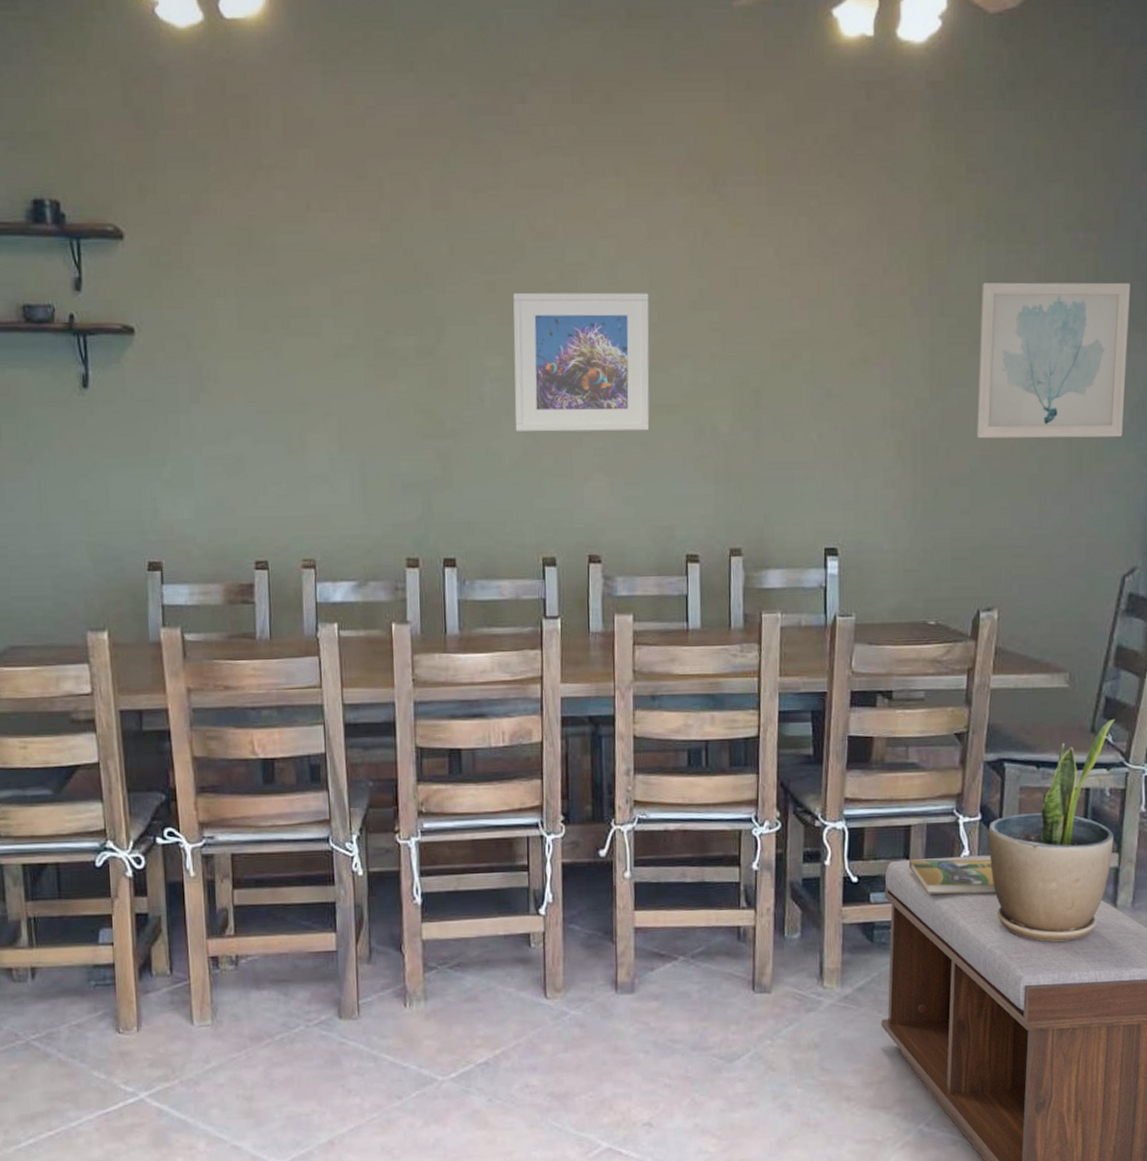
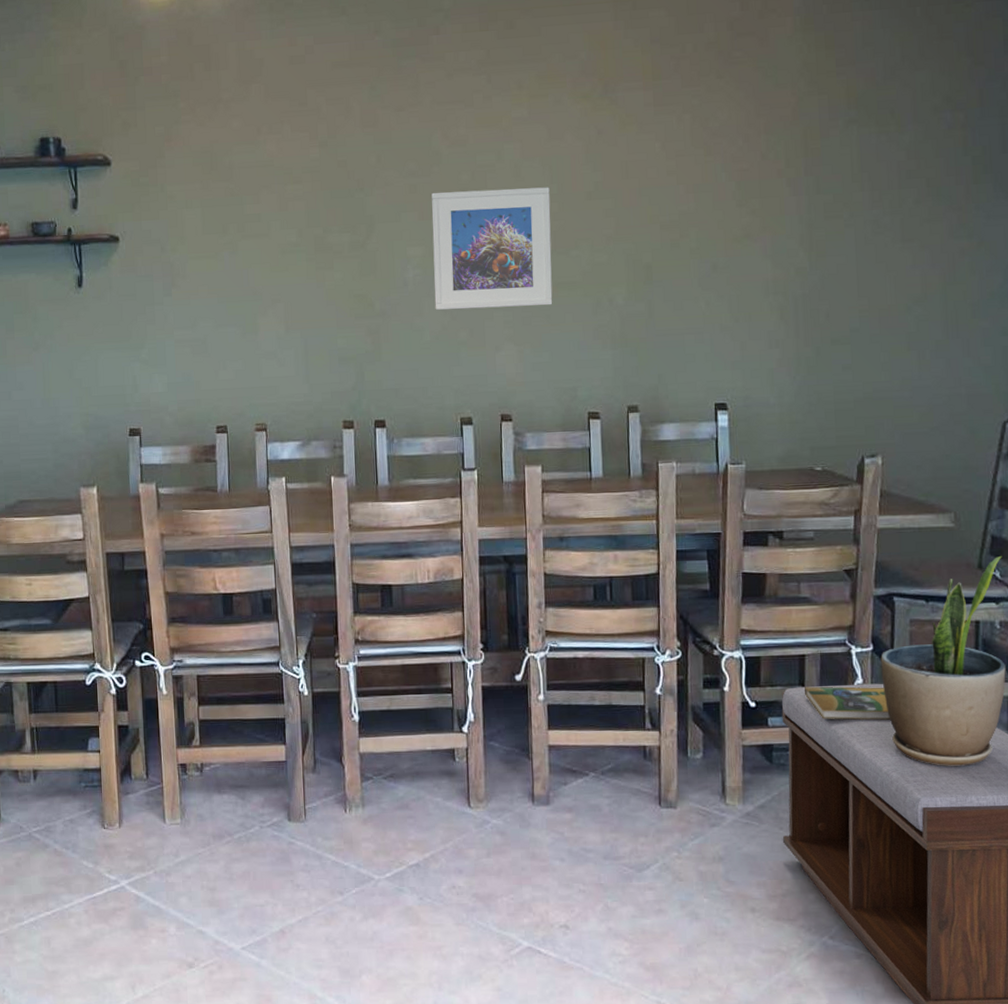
wall art: present [977,282,1130,439] -> none [854,155,999,302]

